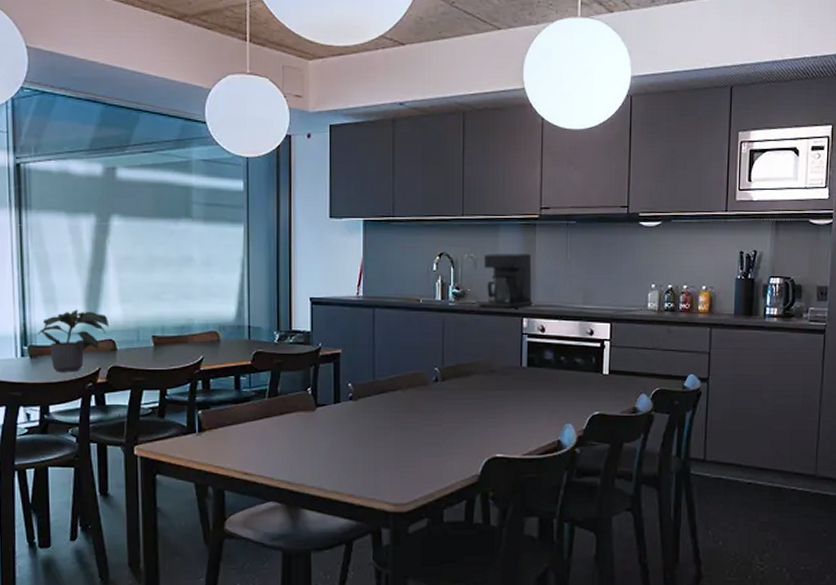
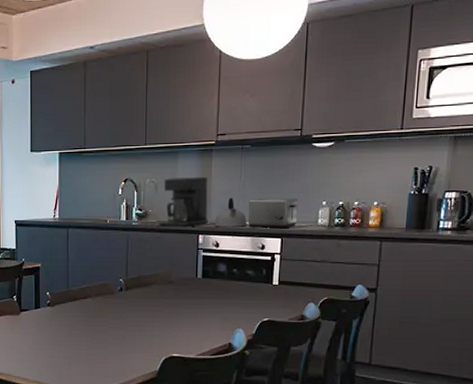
kettle: none [539,277,575,310] -> present [214,197,248,227]
toaster: none [575,278,627,313] -> present [247,197,299,229]

